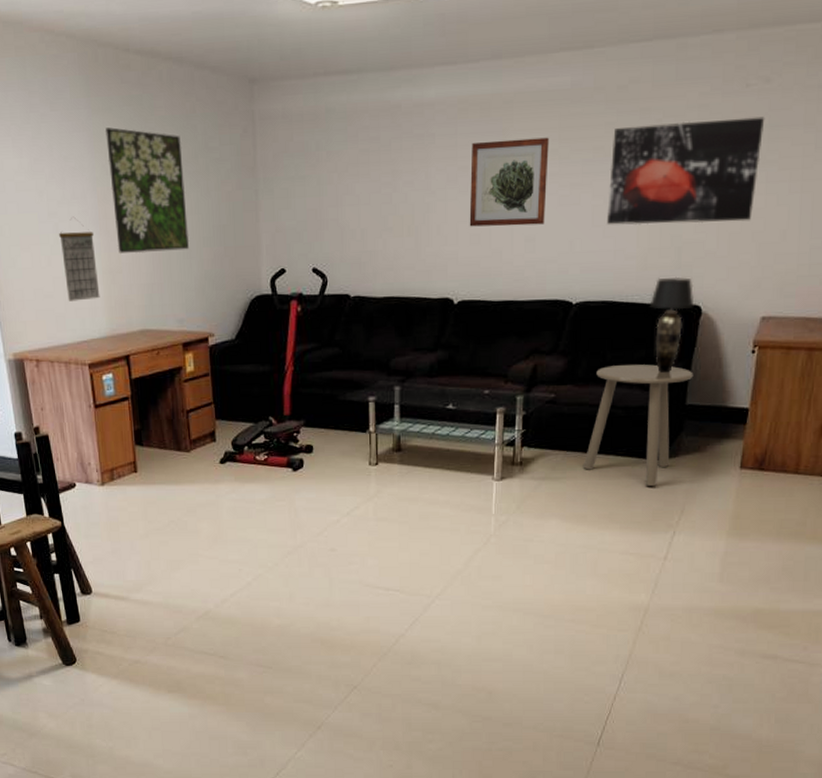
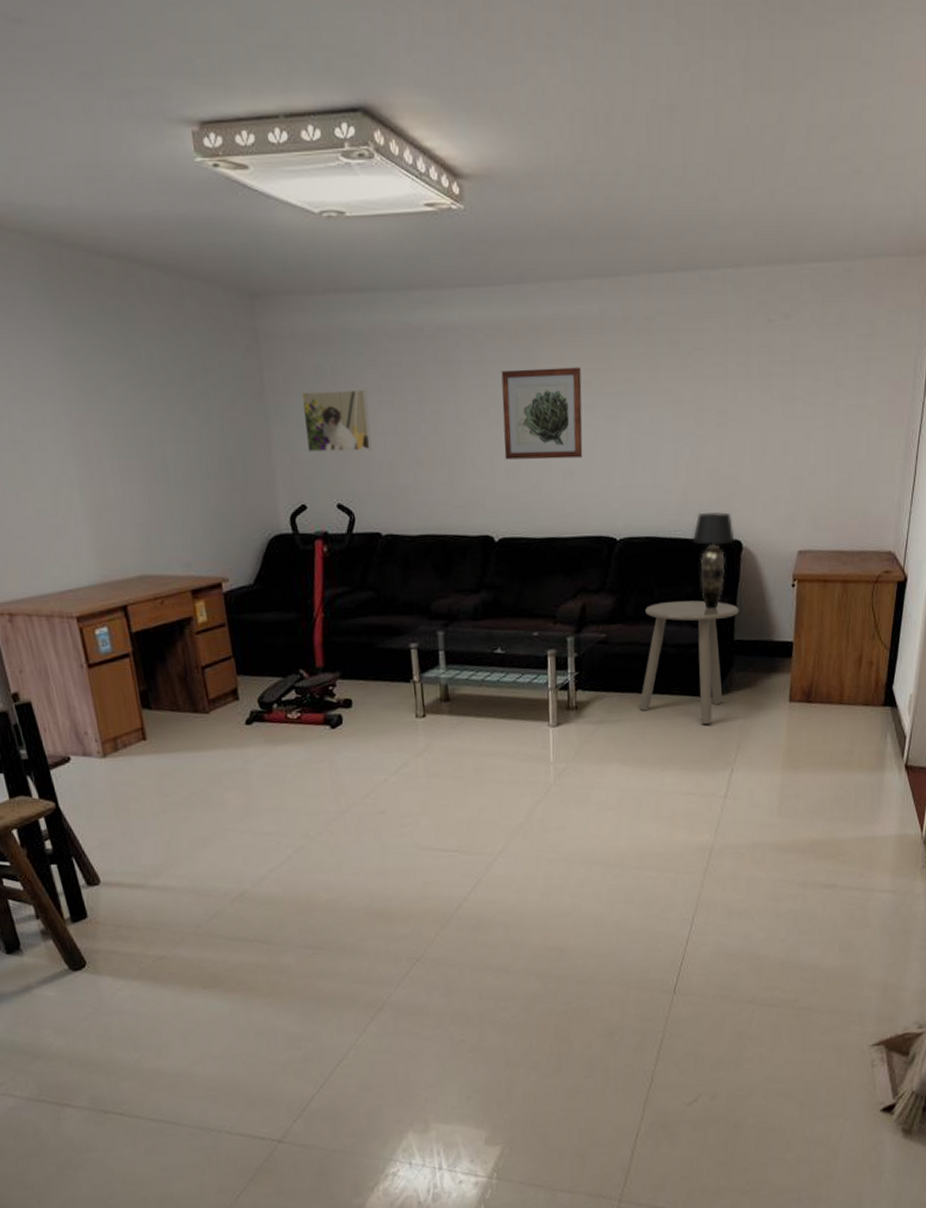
calendar: present [58,216,100,301] -> none [26,444,85,544]
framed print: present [105,127,190,253] -> none [78,342,191,488]
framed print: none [288,163,347,221] -> present [301,389,372,452]
wall art: present [607,116,765,225] -> none [644,352,788,459]

